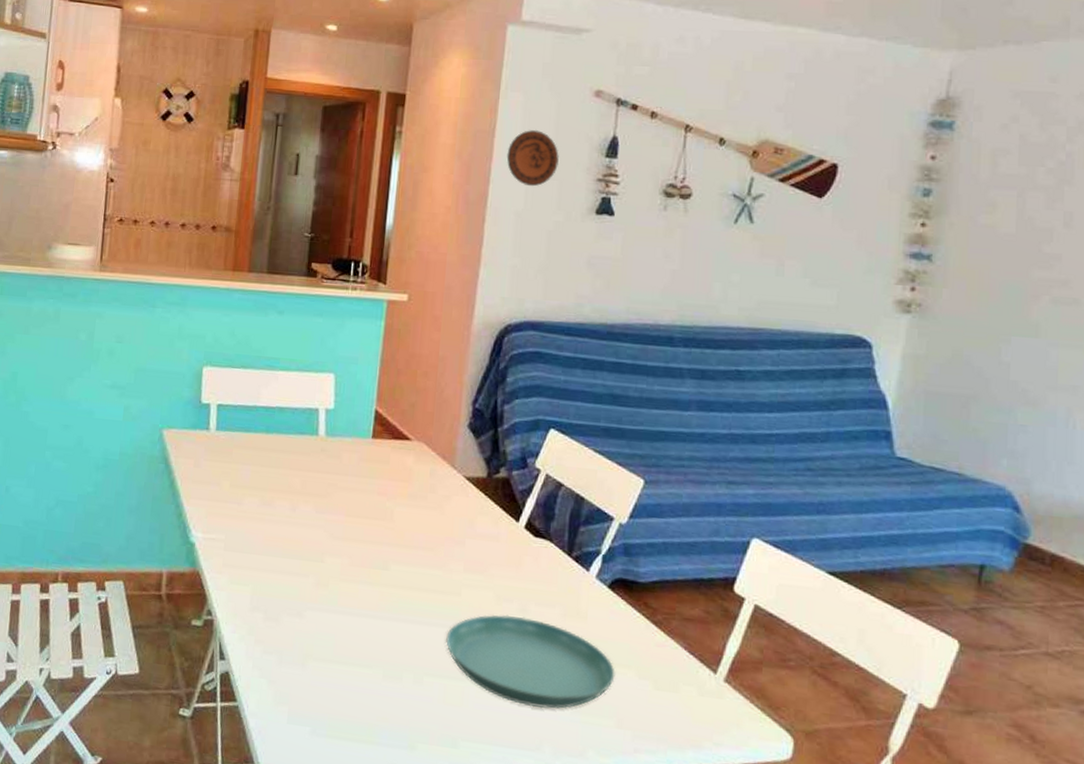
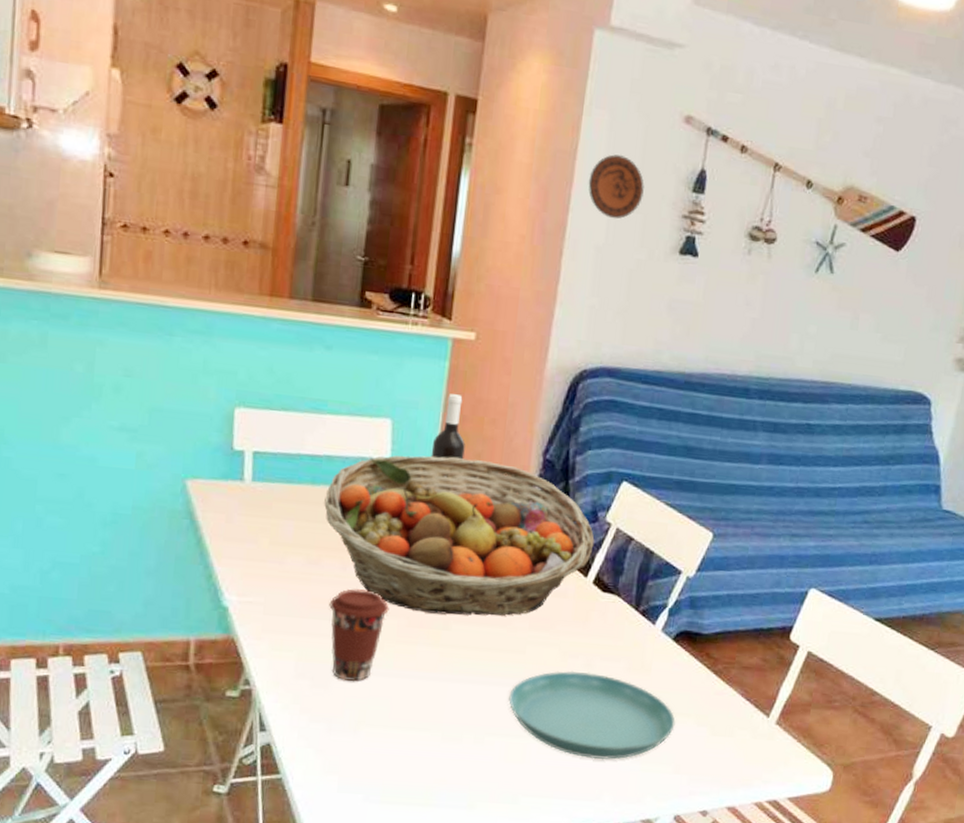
fruit basket: none [276,406,525,558] -> present [324,455,595,616]
coffee cup: none [280,528,334,617] -> present [329,589,389,682]
wine bottle: none [369,350,400,426] -> present [431,394,465,478]

